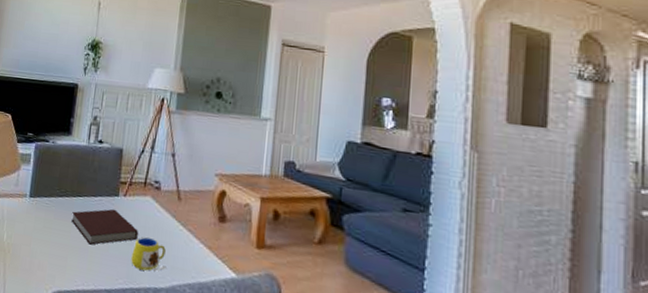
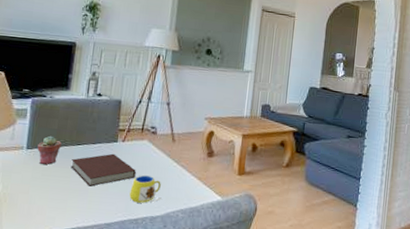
potted succulent: none [39,184,63,216] -> present [37,135,62,165]

